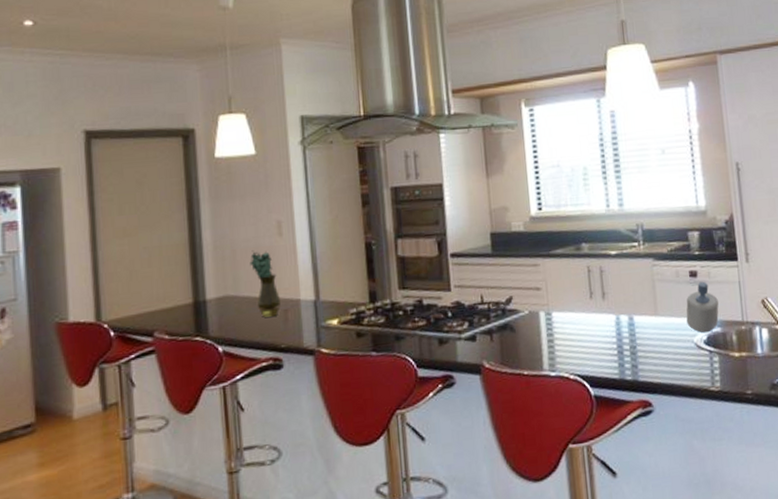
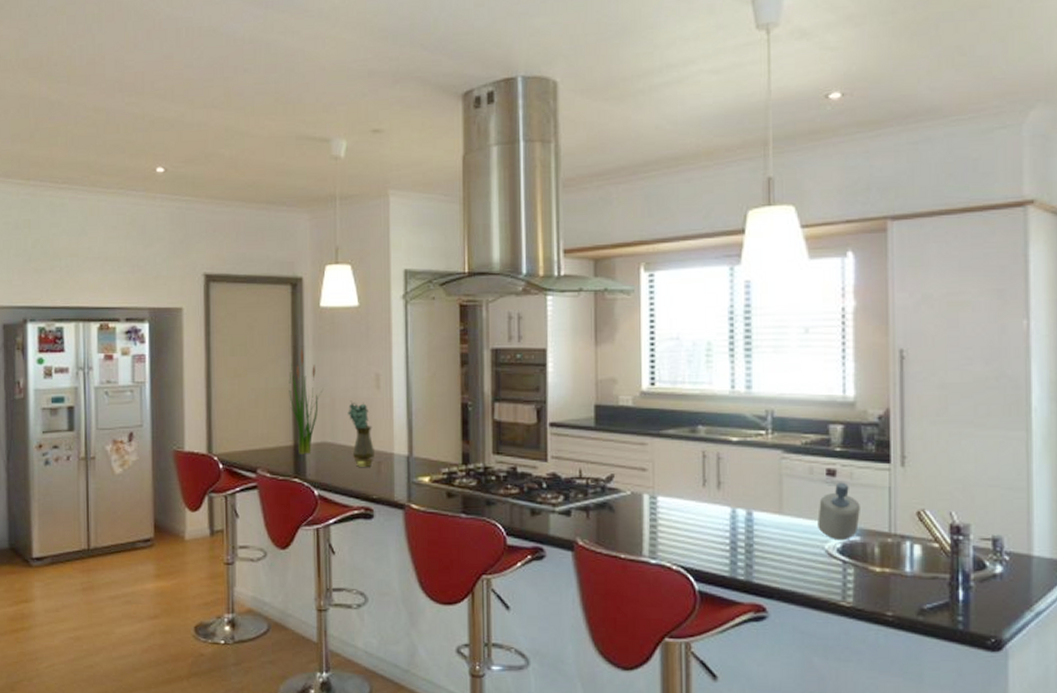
plant: none [184,201,223,312] -> present [289,348,324,455]

